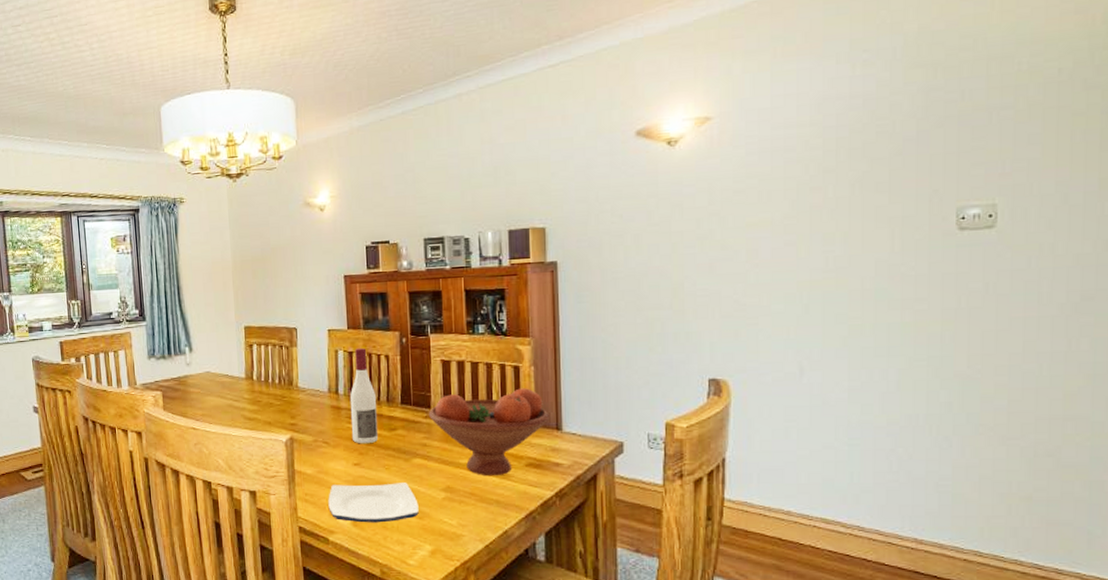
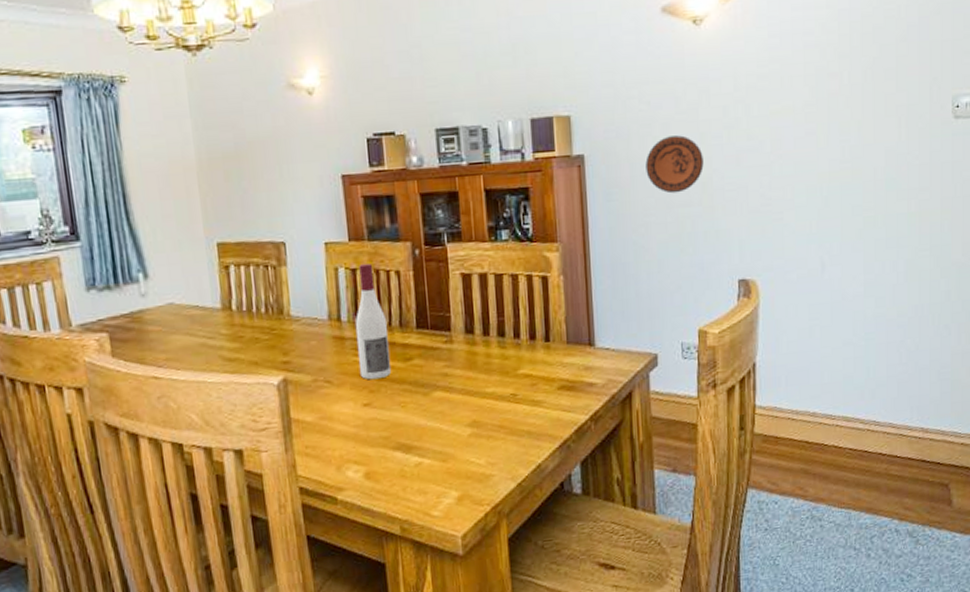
plate: present [328,483,419,523] -> none [334,421,442,474]
fruit bowl: present [428,388,549,476] -> none [448,300,581,405]
decorative plate: none [616,245,675,298] -> present [645,135,704,194]

